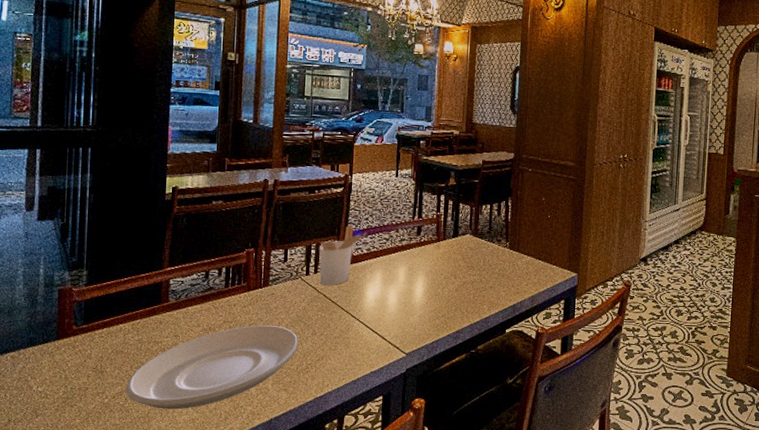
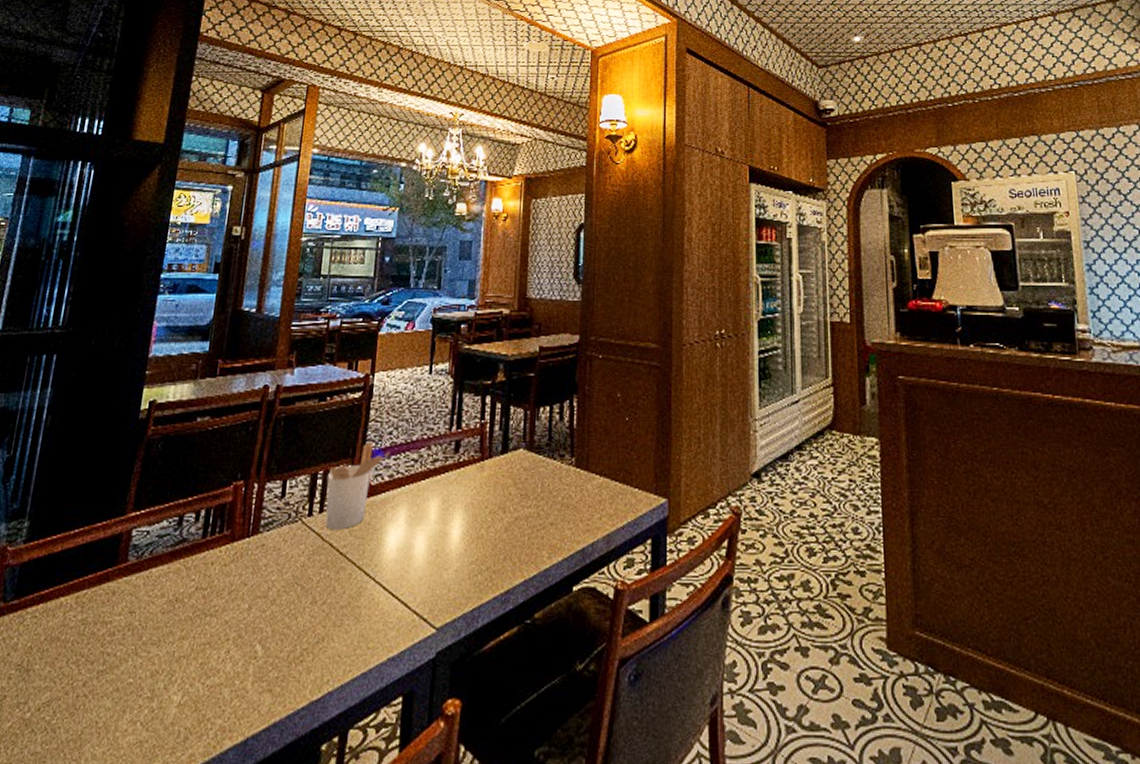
plate: present [125,325,299,410] -> none [55,592,293,727]

